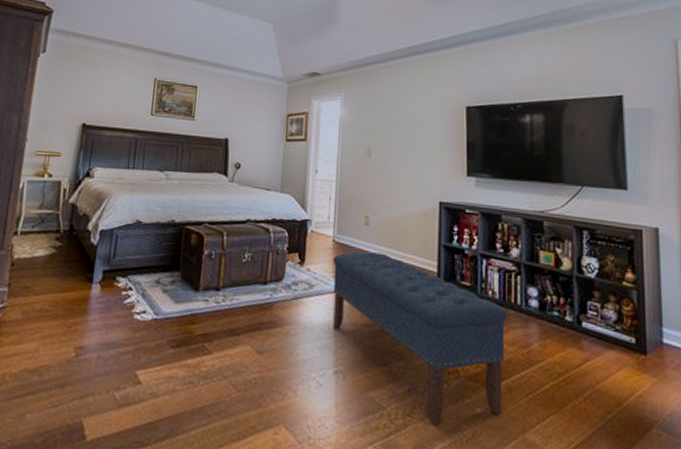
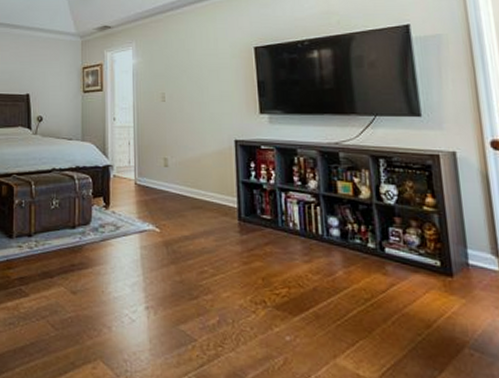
bench: present [333,252,507,426] -> none [137,192,312,355]

